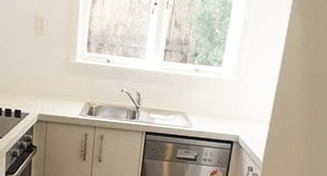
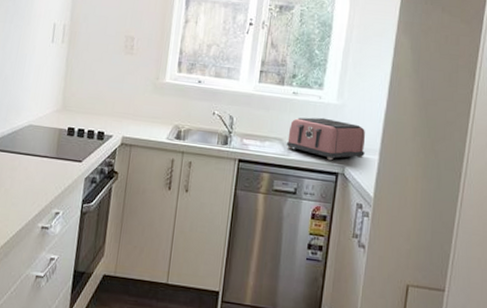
toaster: none [188,92,258,131] -> present [286,117,365,161]

